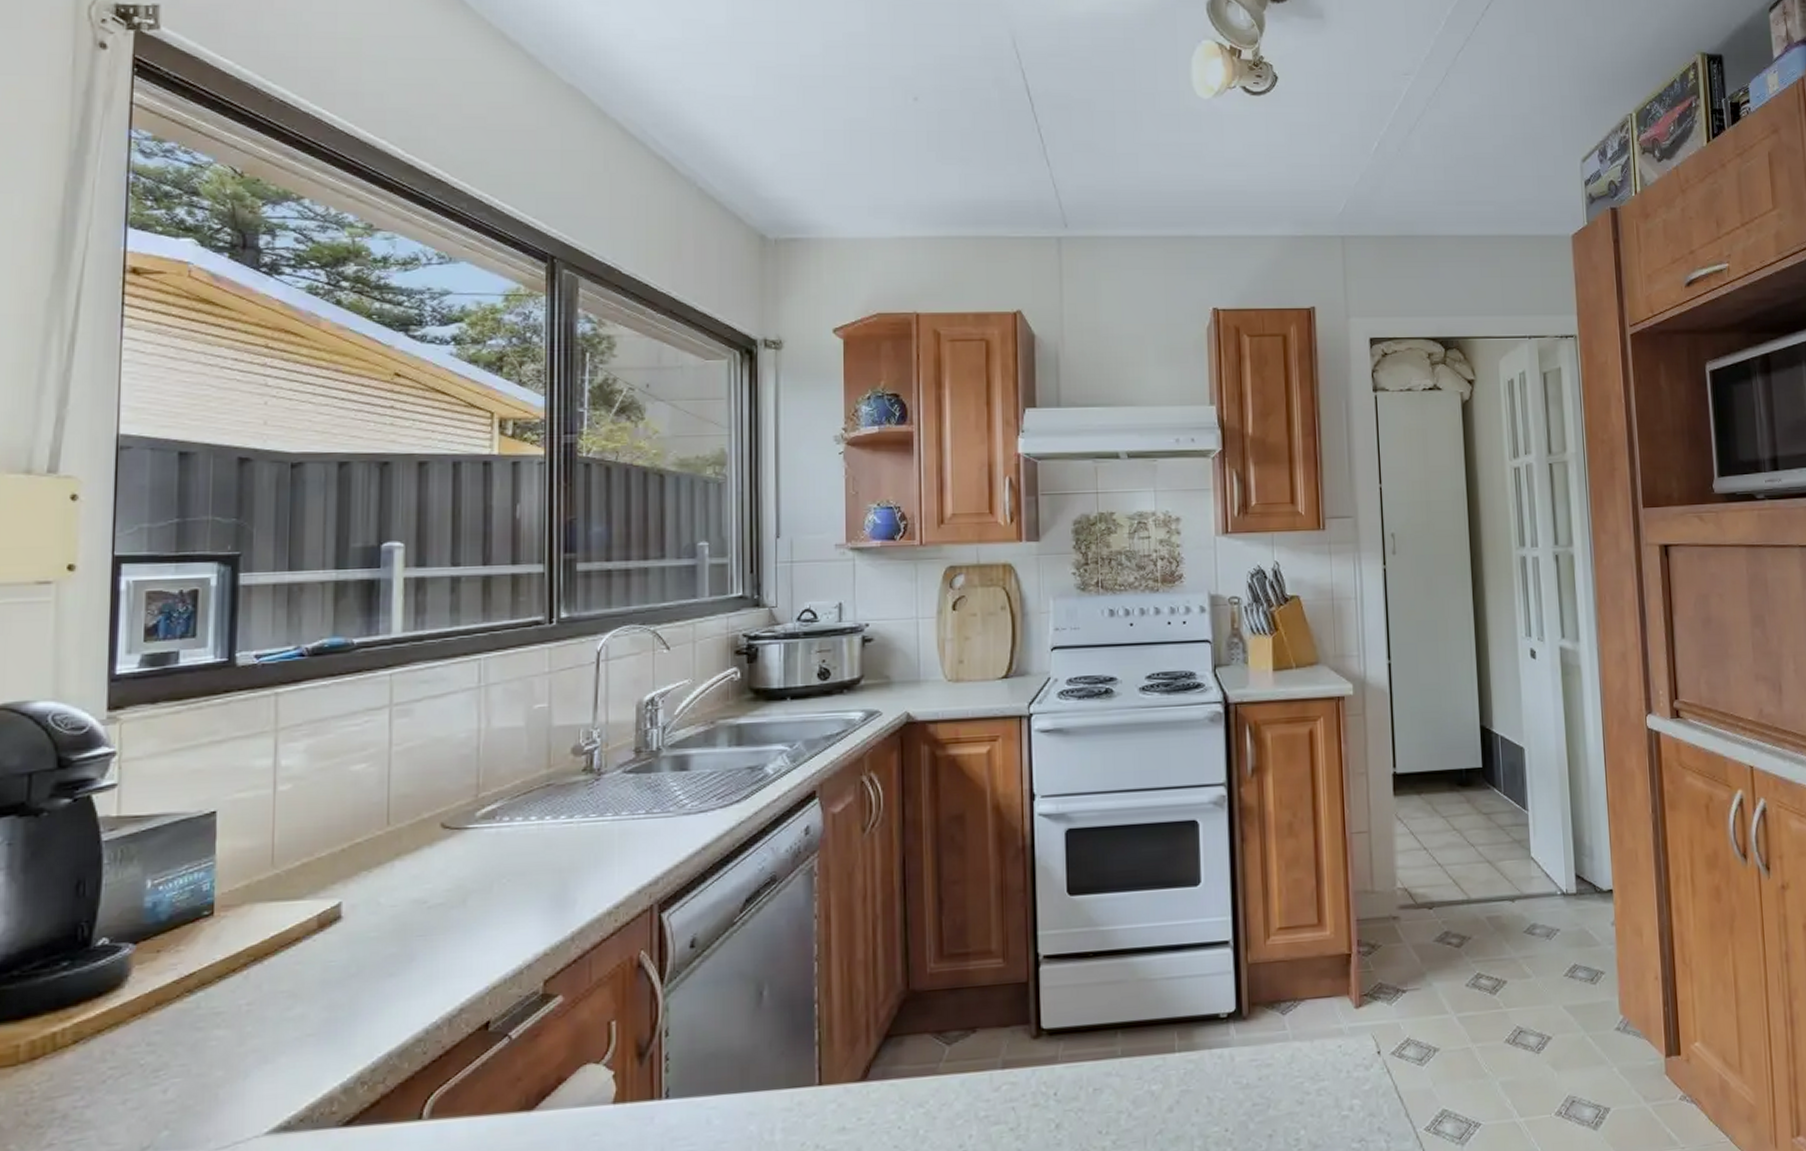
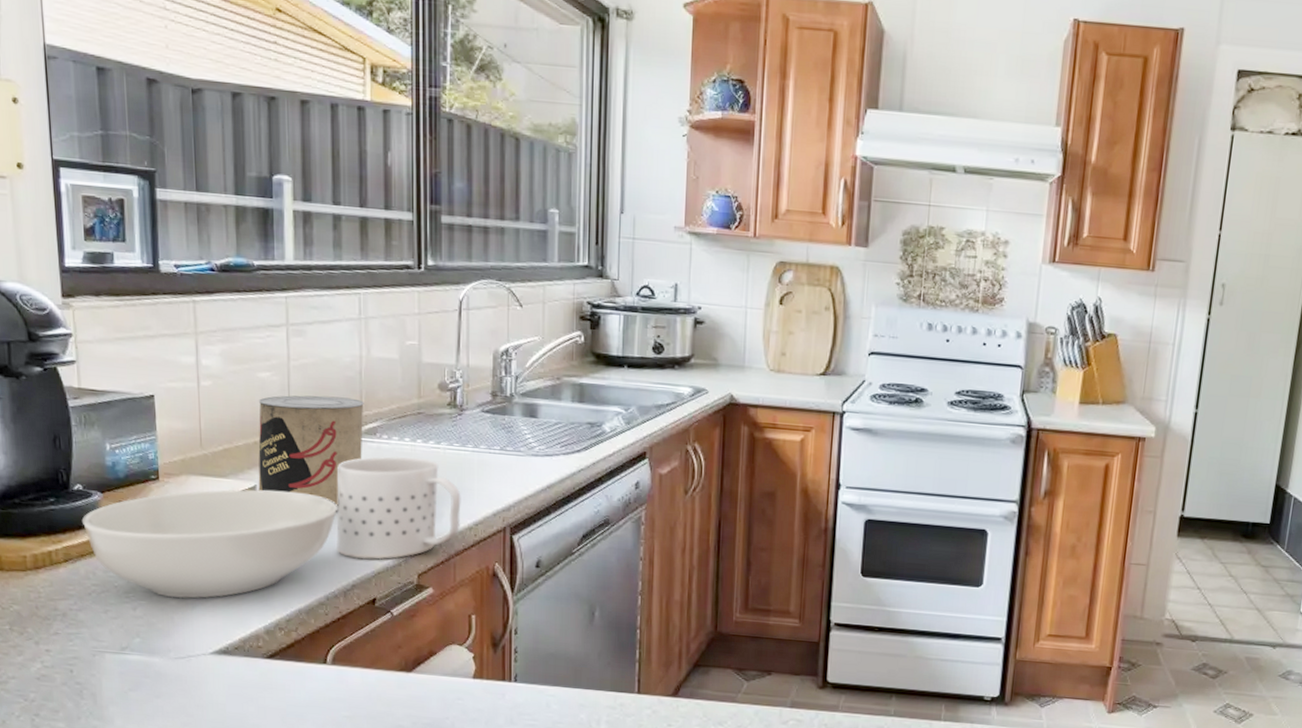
bowl: none [103,902,445,1067] -> present [81,489,338,599]
tin can: none [344,779,482,916] -> present [258,395,364,510]
mug: none [440,838,599,975] -> present [335,456,461,560]

